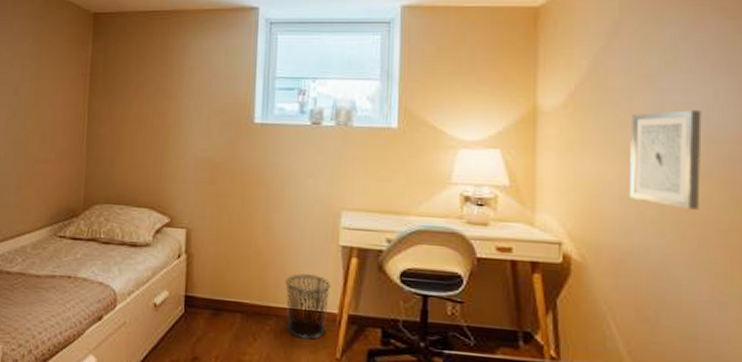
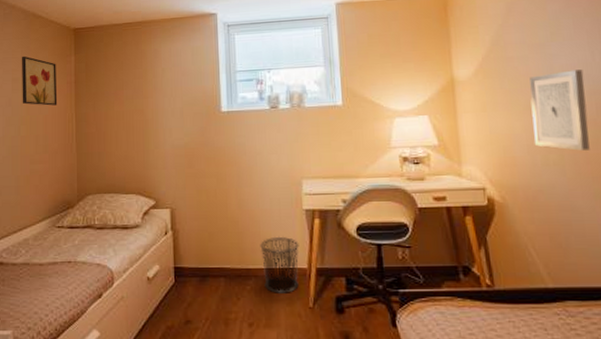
wall art: none [30,40,71,99] -> present [21,55,58,106]

